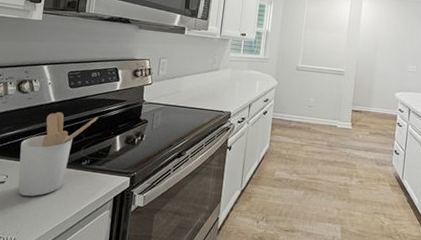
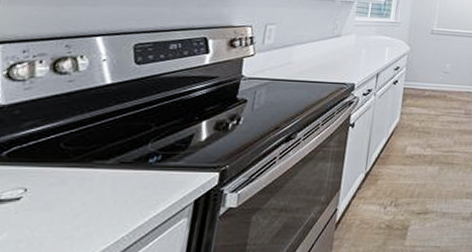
utensil holder: present [18,112,98,197] -> none [42,97,176,215]

